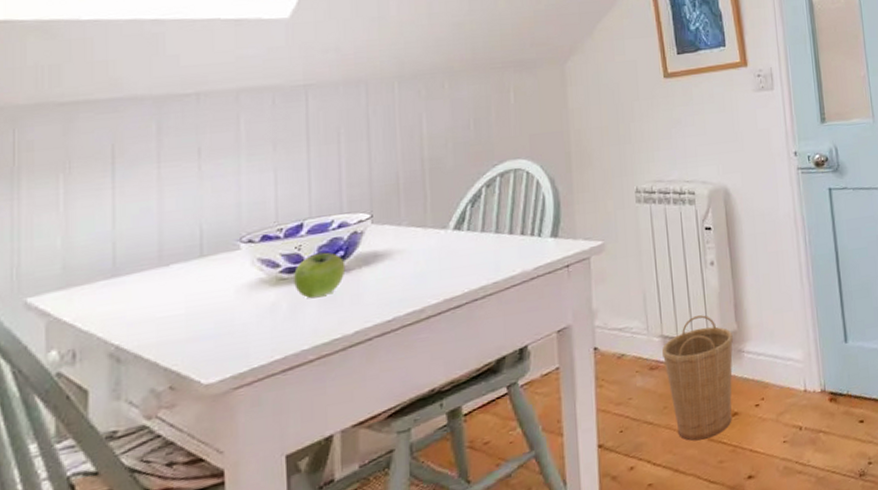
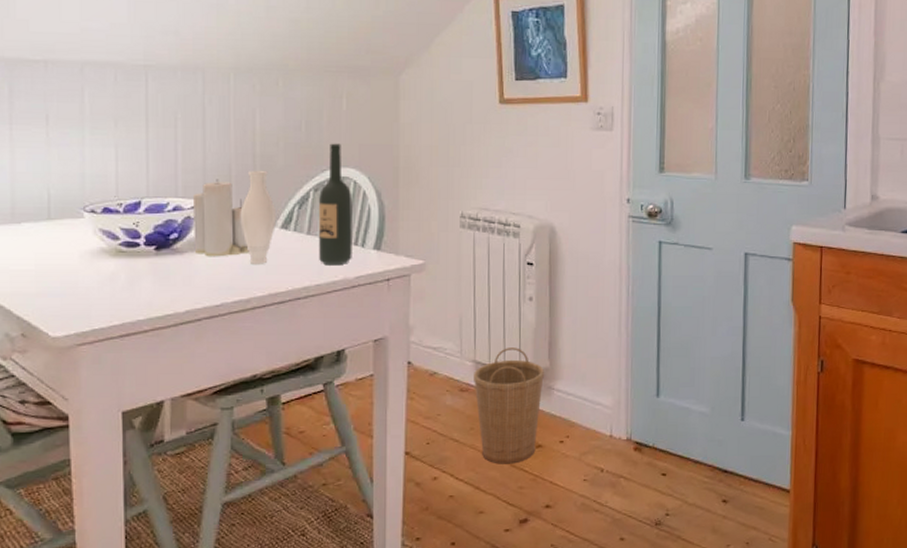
fruit: present [292,252,346,299] -> none [130,232,179,274]
candle: none [360,189,421,271] -> present [194,179,249,257]
vase: none [410,173,449,273] -> present [240,170,277,266]
wine bottle: none [491,136,529,261] -> present [318,143,353,266]

